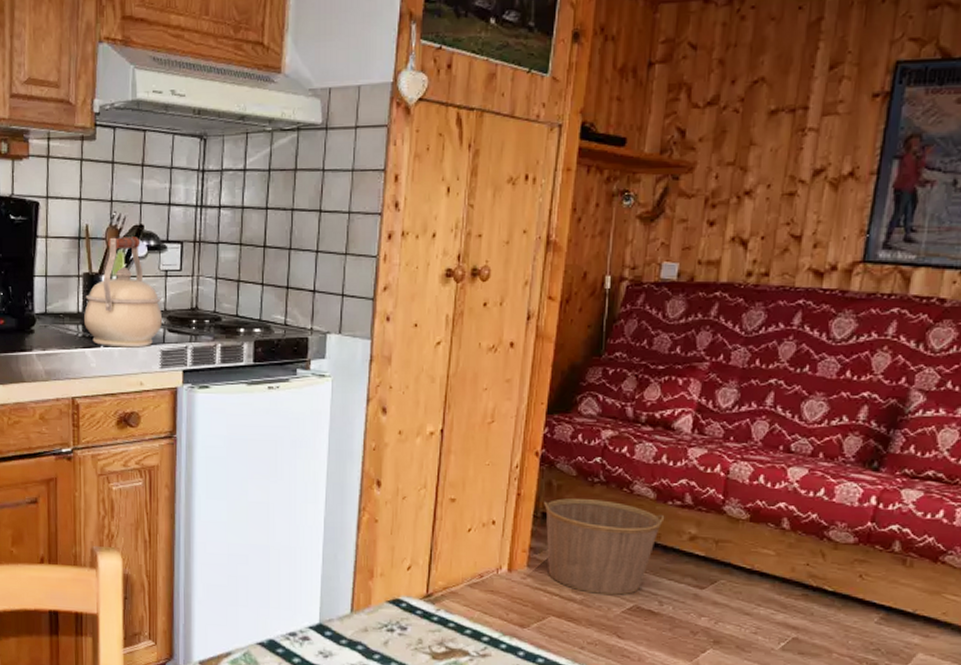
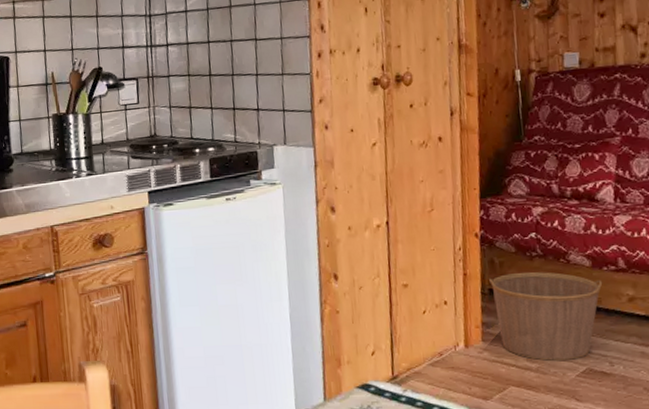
kettle: present [83,237,163,348] -> none [55,78,127,177]

